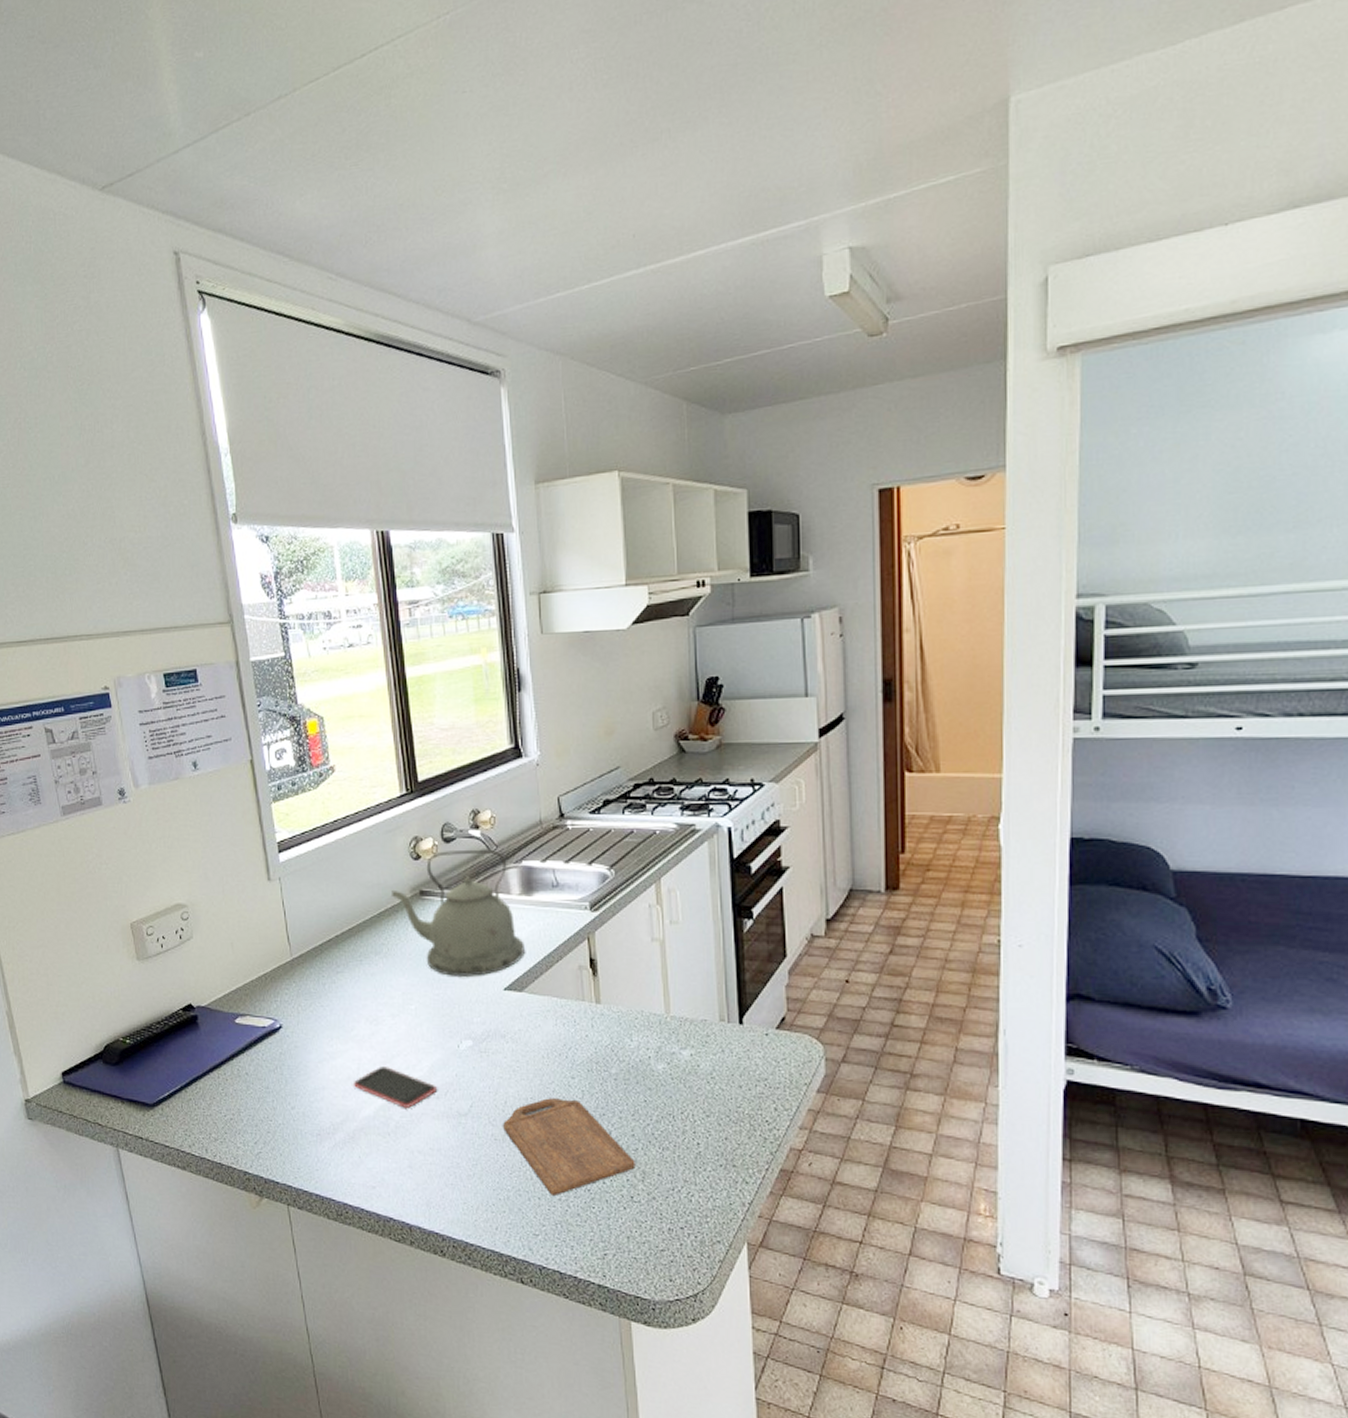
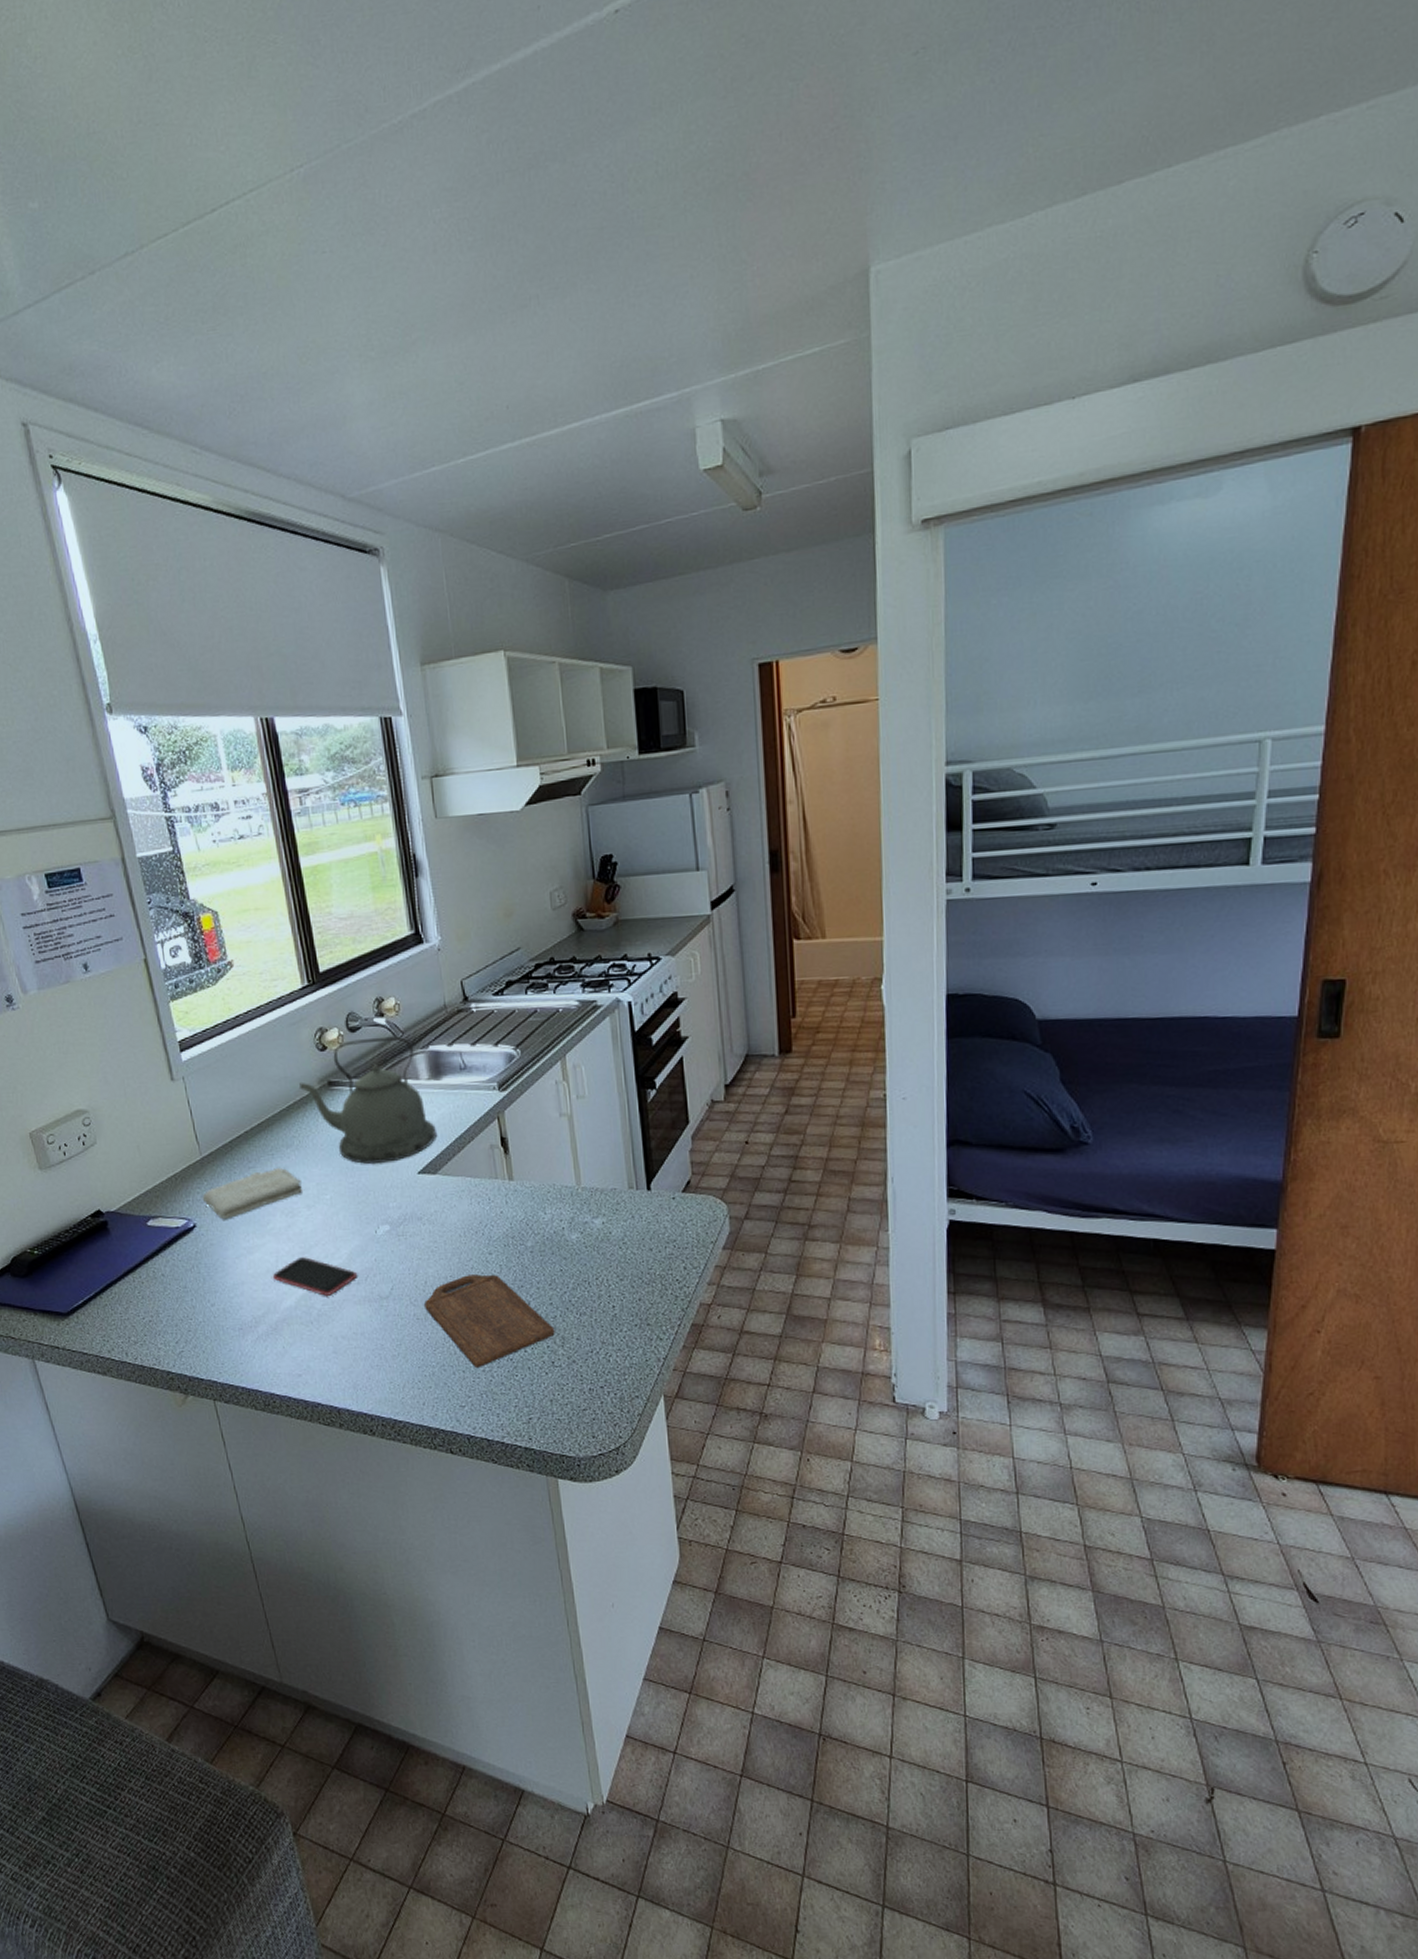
washcloth: none [289,973,388,1022] -> present [202,1167,302,1219]

